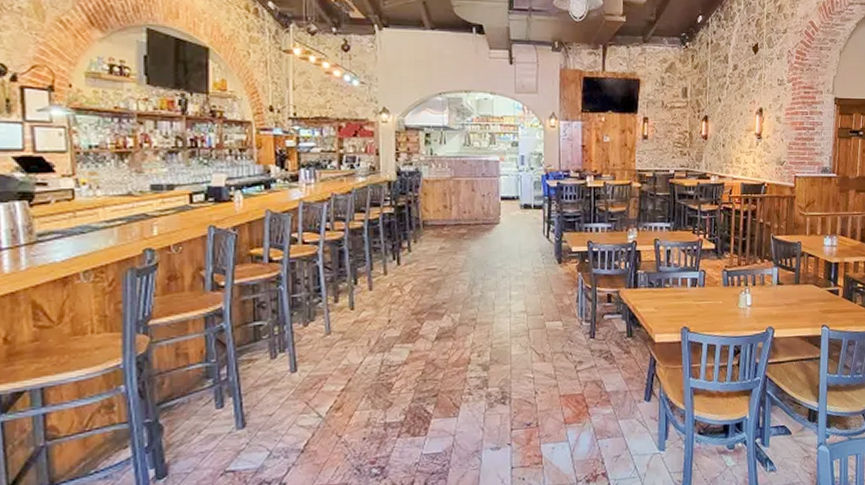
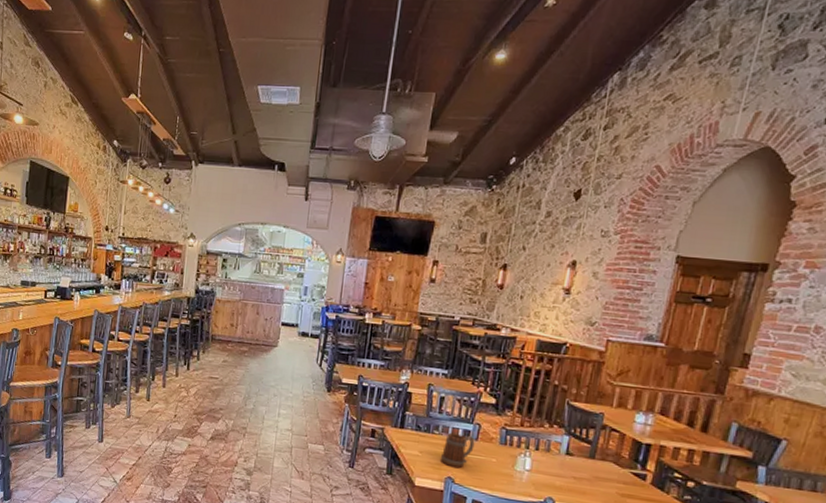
beer mug: none [674,283,703,317] -> present [440,432,475,469]

